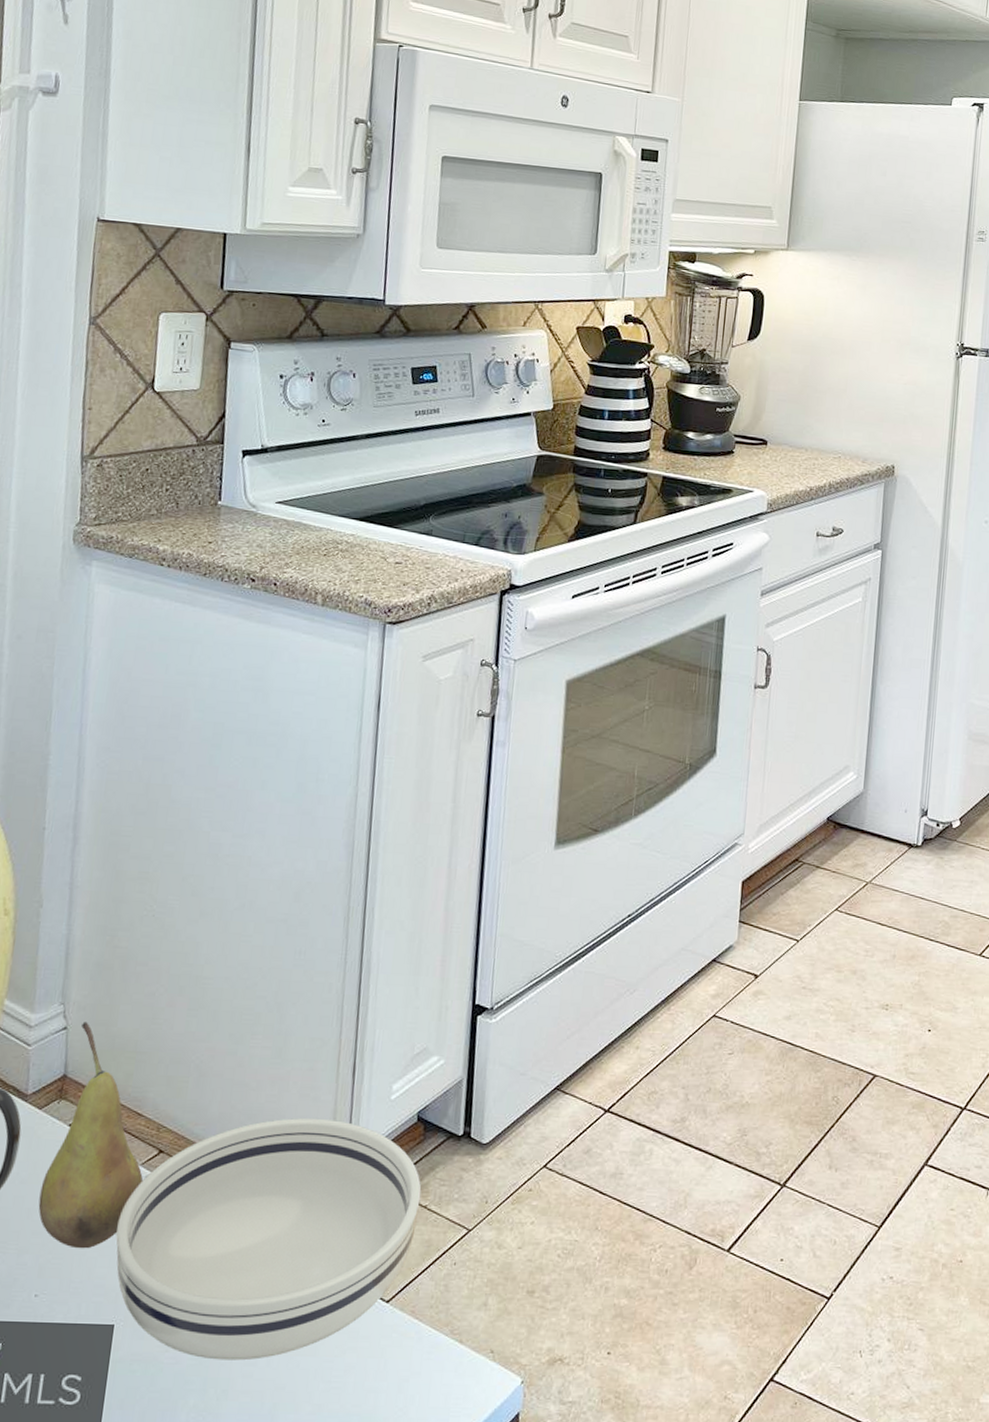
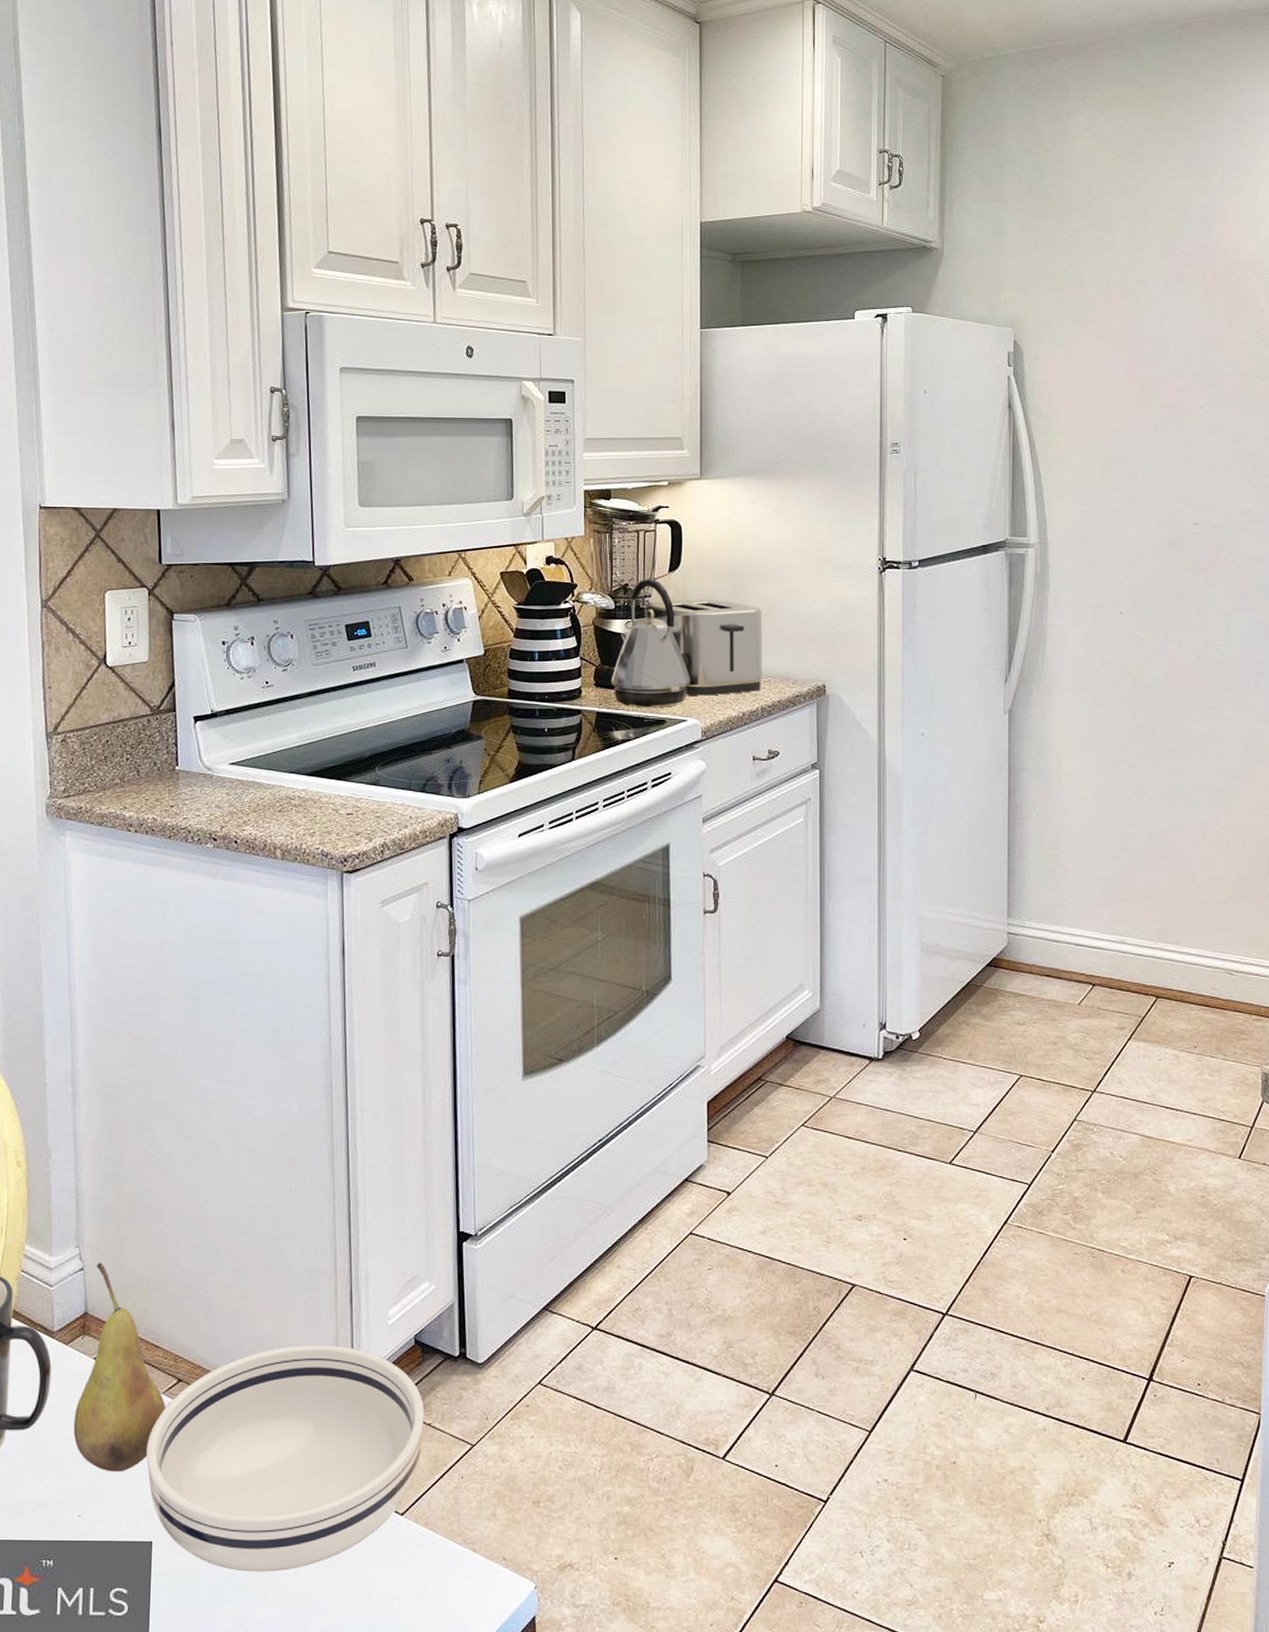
kettle: none [679,345,761,477] -> present [610,578,691,708]
toaster: none [721,369,837,468] -> present [645,599,763,697]

